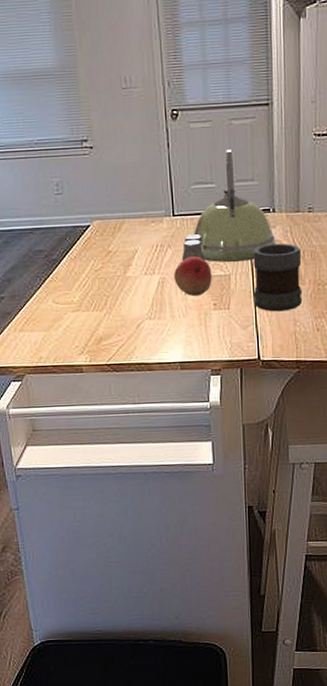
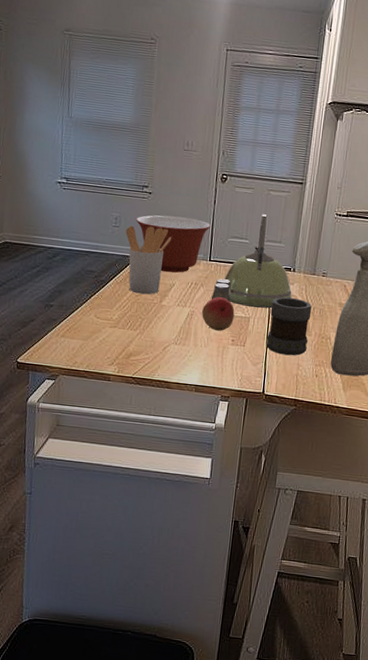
utensil holder: none [71,186,125,268] -> present [125,225,172,295]
mixing bowl: none [79,169,168,238] -> present [135,215,211,273]

